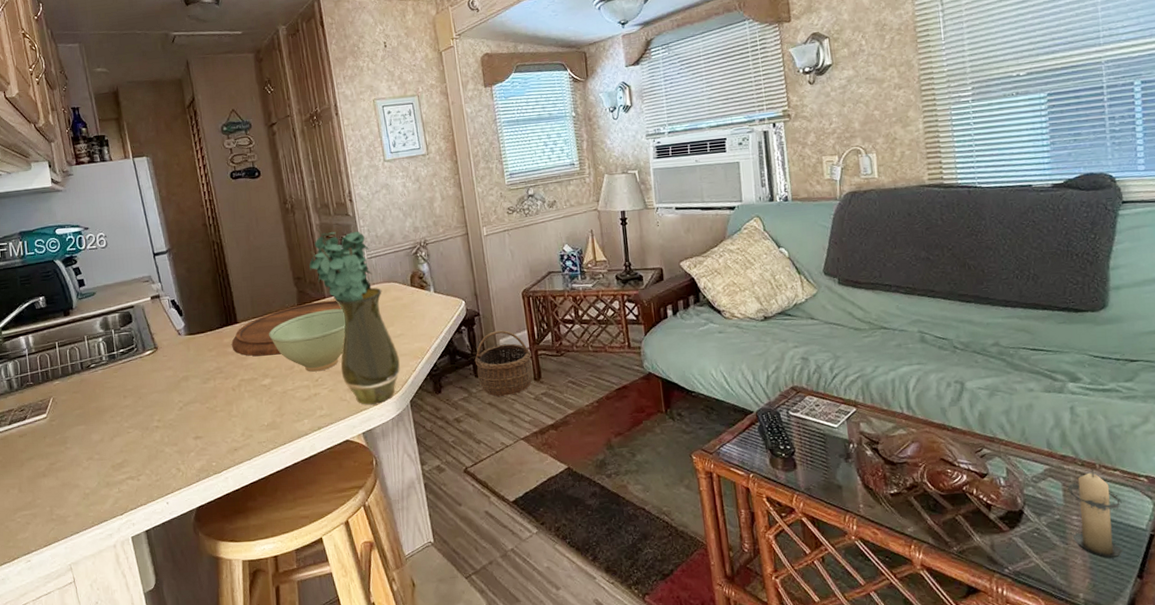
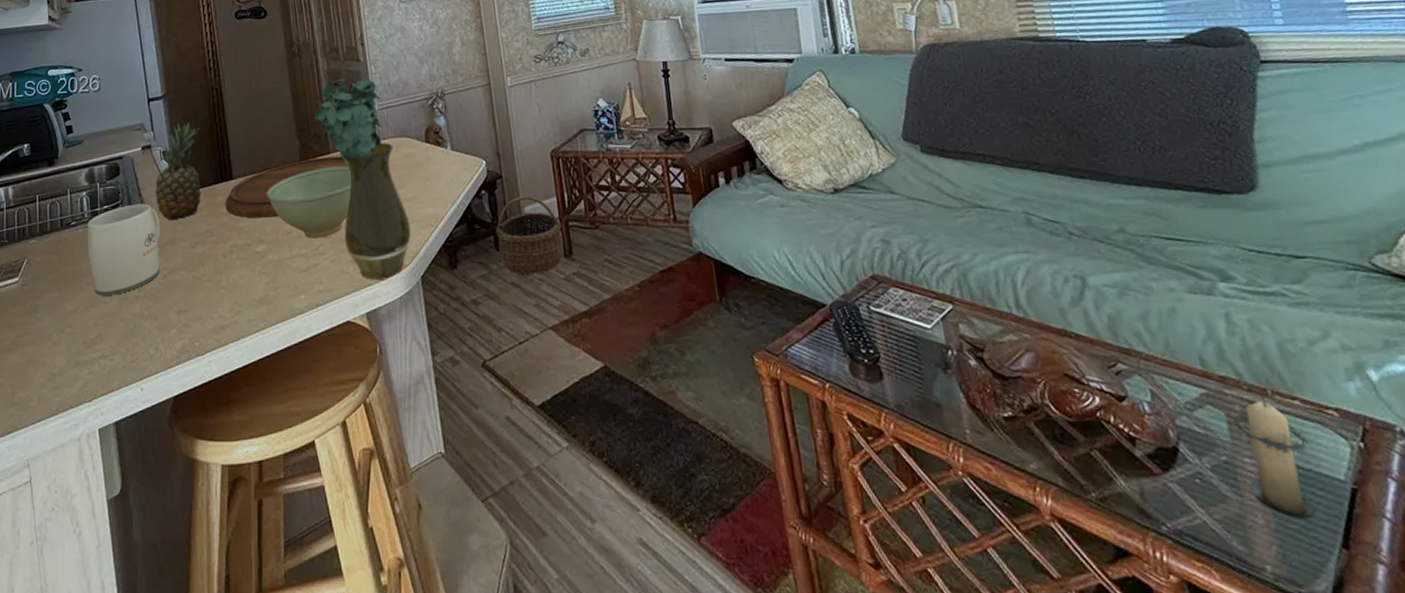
mug: none [105,346,176,427] -> present [87,203,160,296]
fruit: none [166,274,209,361] -> present [155,122,201,221]

